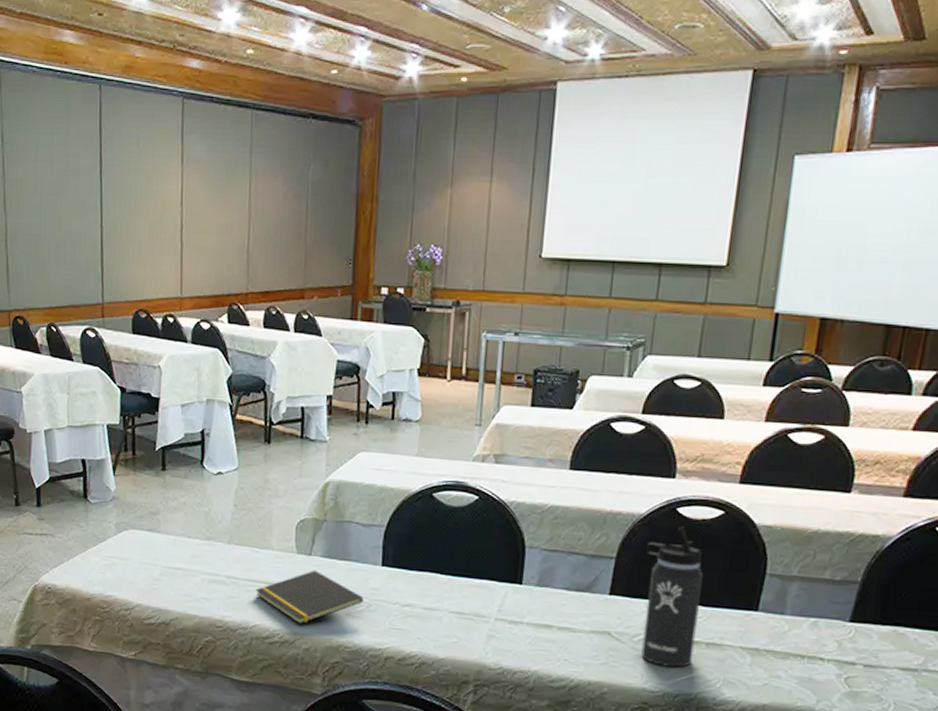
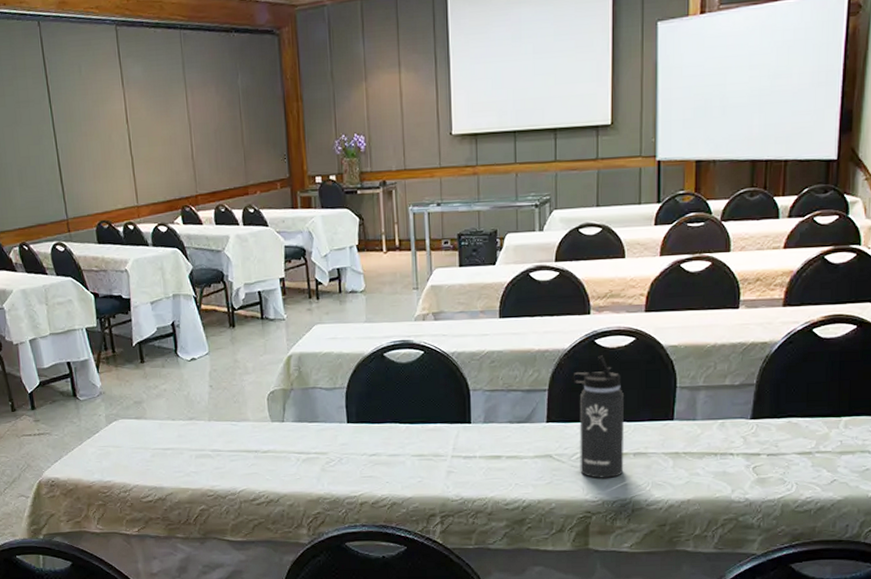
notepad: present [255,570,364,625] -> none [239,434,335,484]

